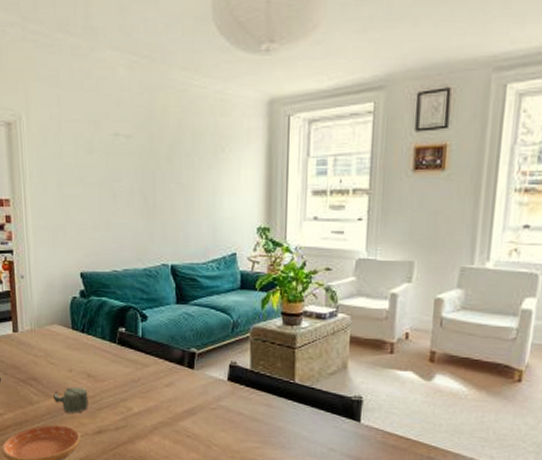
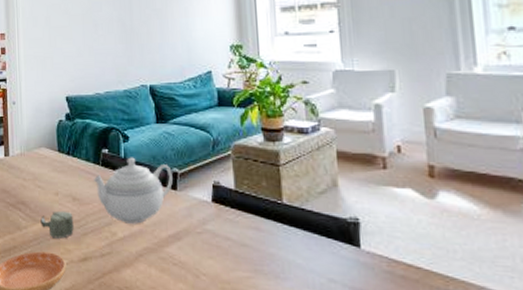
teapot: none [110,336,190,400] -> present [94,157,173,224]

